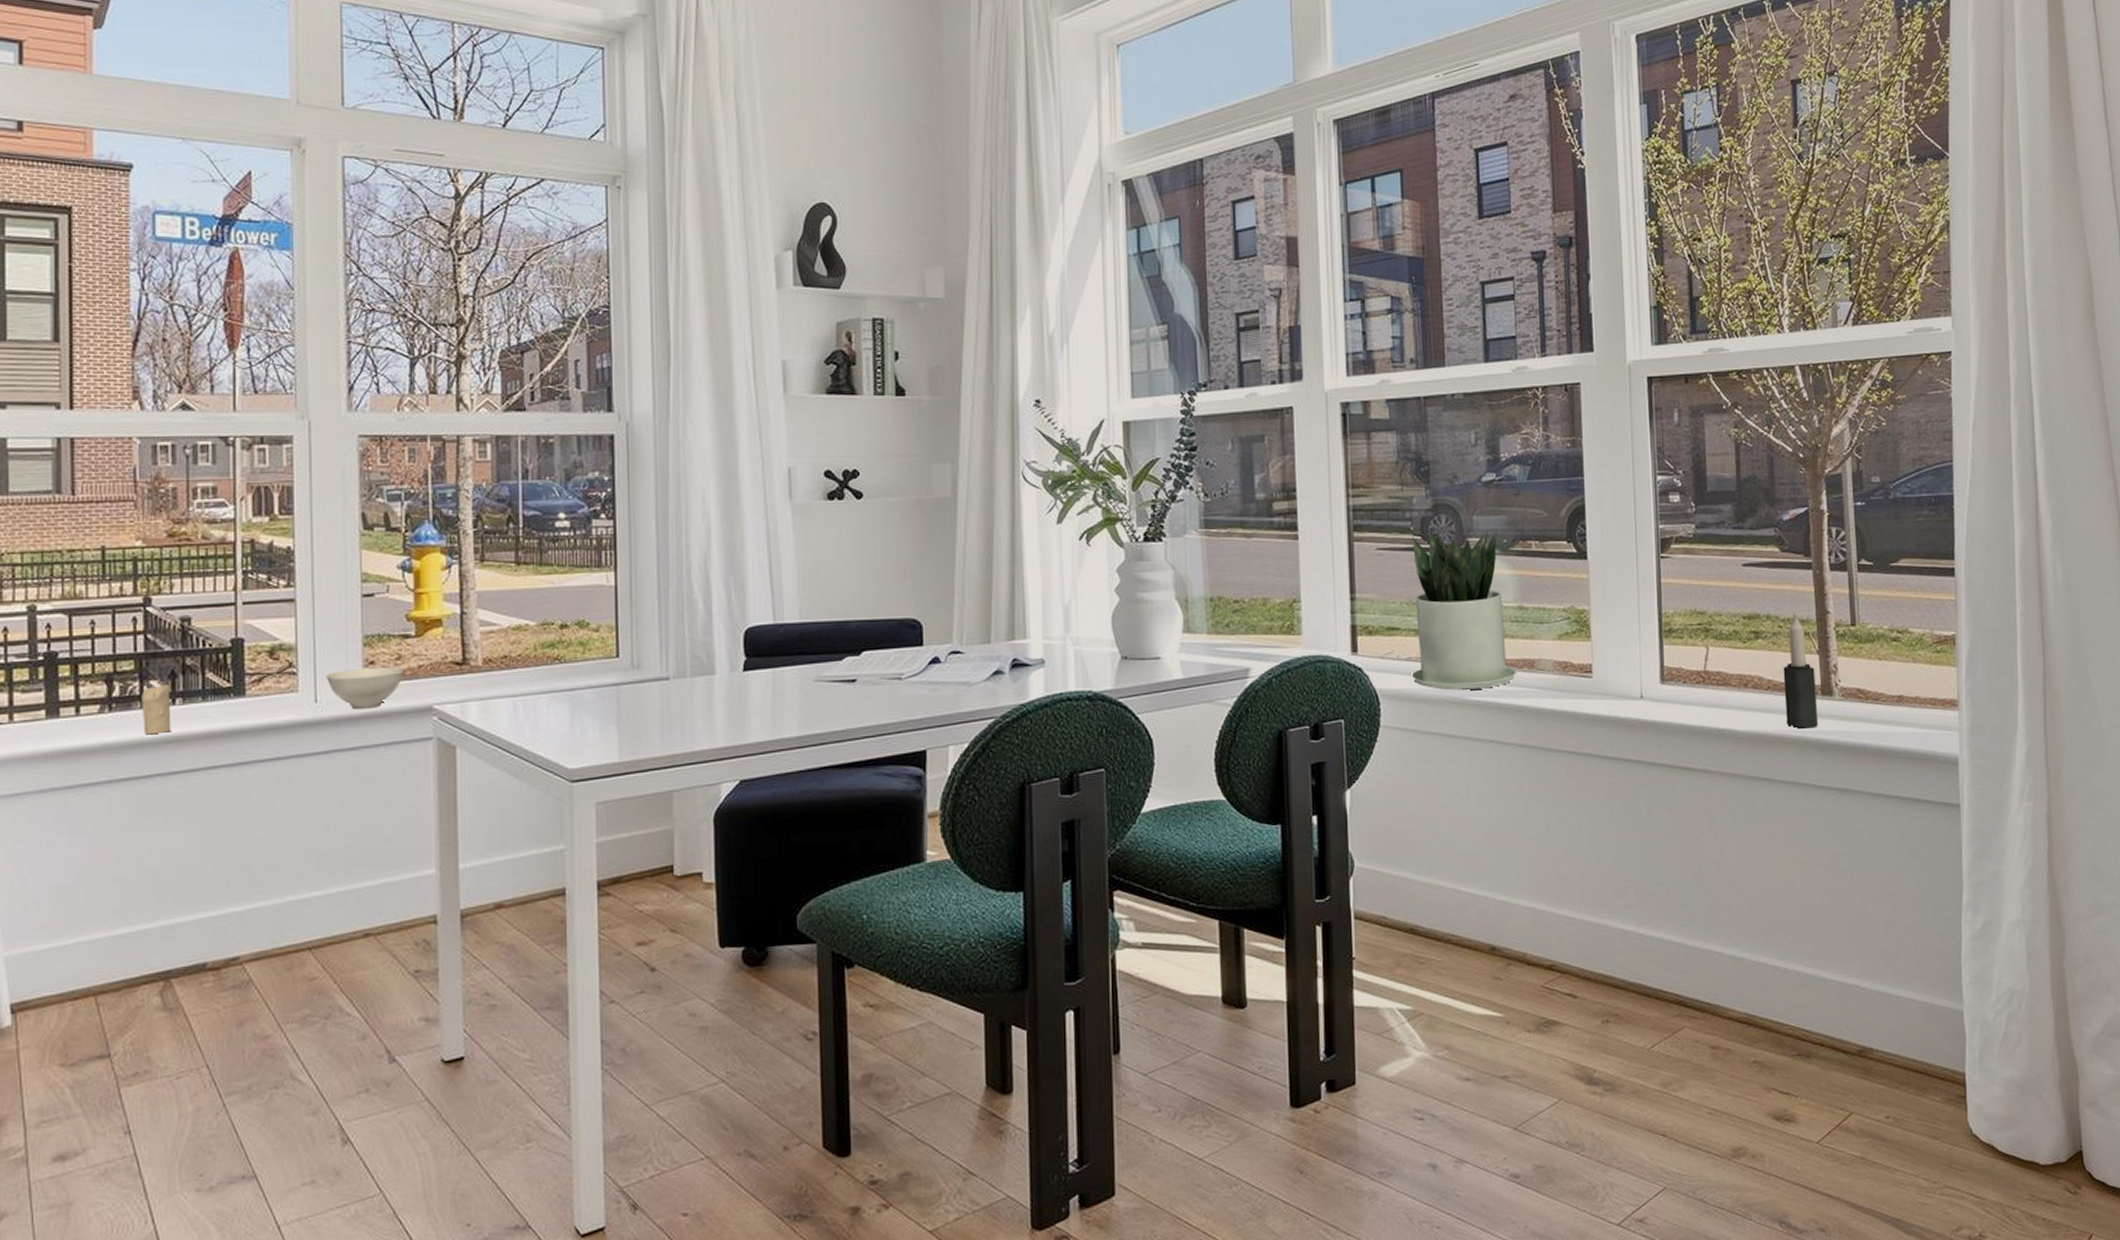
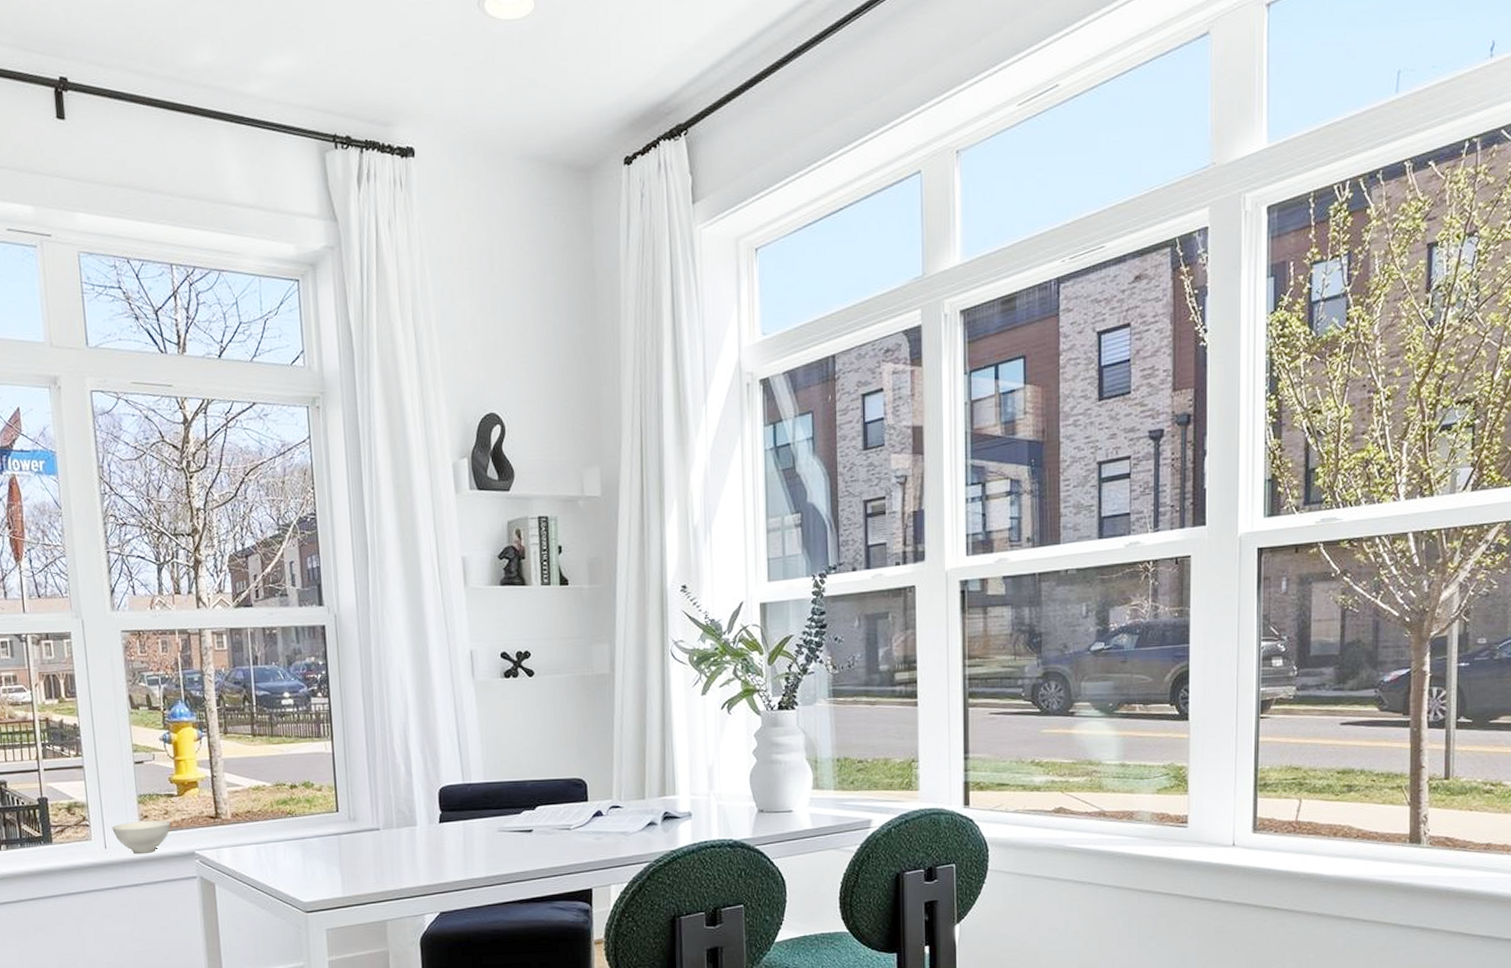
planter: present [1411,529,1517,690] -> none [1018,695,1117,839]
candle: present [1783,612,1819,729] -> none [1372,767,1405,874]

